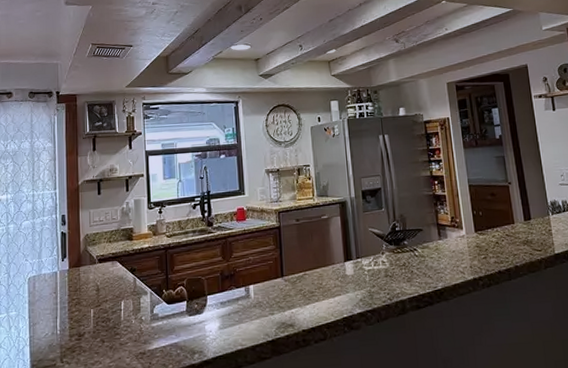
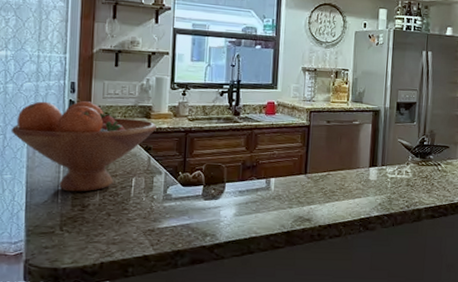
fruit bowl: none [13,231,139,322] -> present [10,101,157,192]

